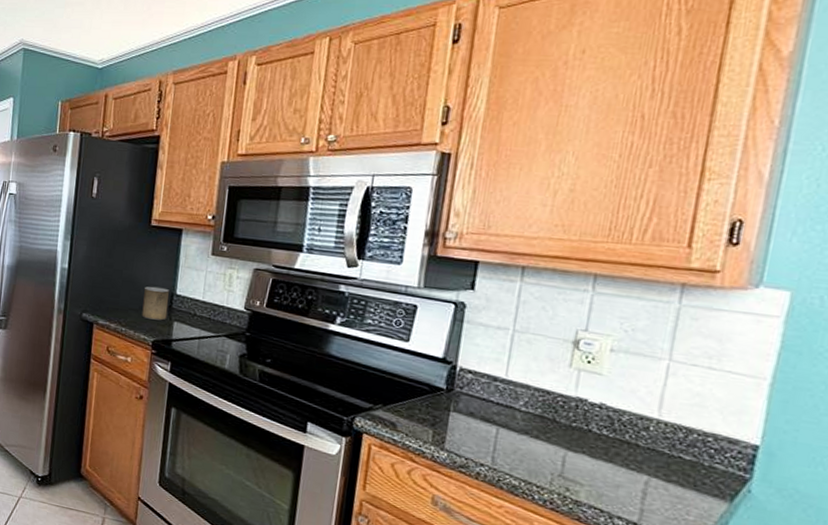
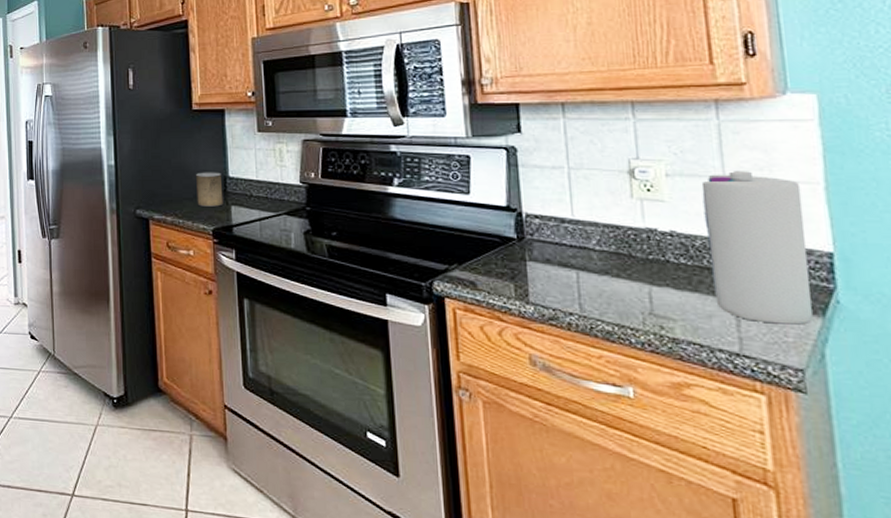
paper towel holder: none [627,355,746,506] -> present [701,171,813,325]

